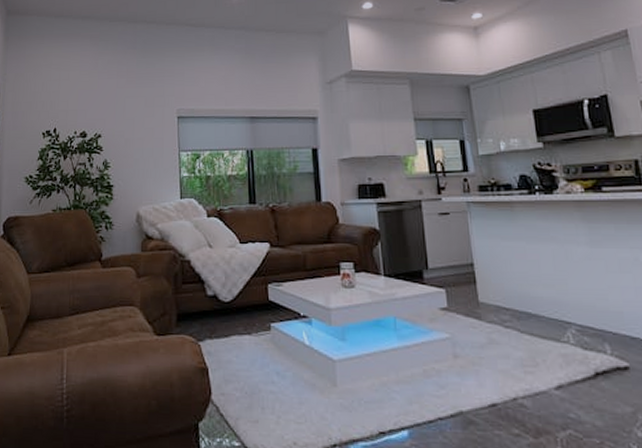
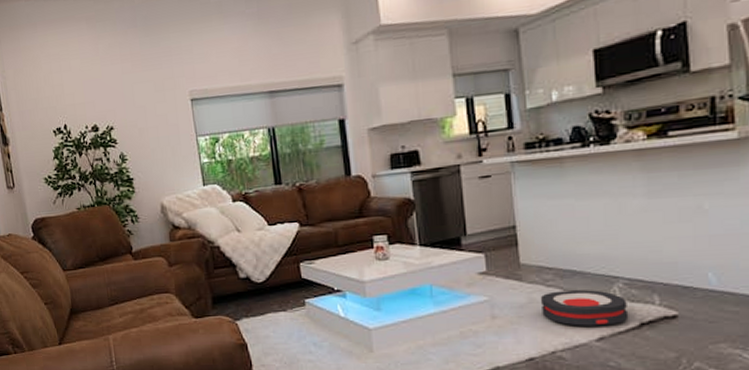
robot vacuum: none [499,333,584,373] -> present [540,290,629,326]

